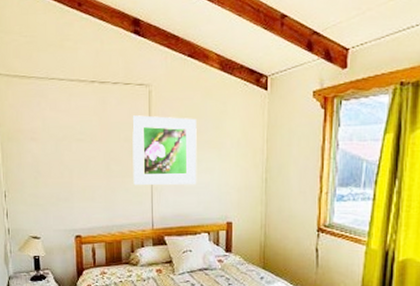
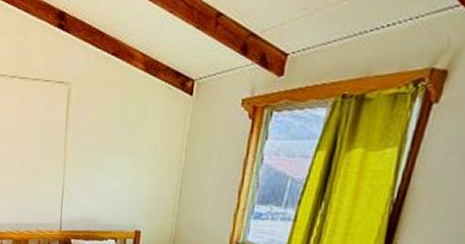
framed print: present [132,115,197,185] -> none [45,114,115,189]

